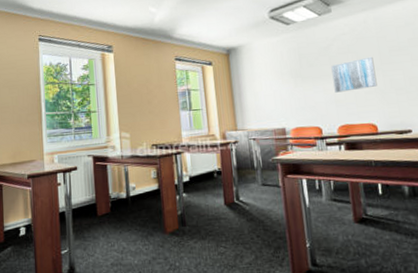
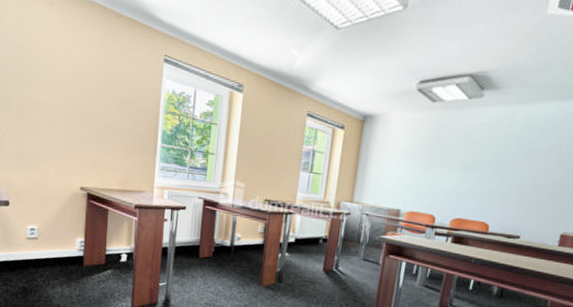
wall art: present [331,56,378,93] -> none [459,154,509,187]

